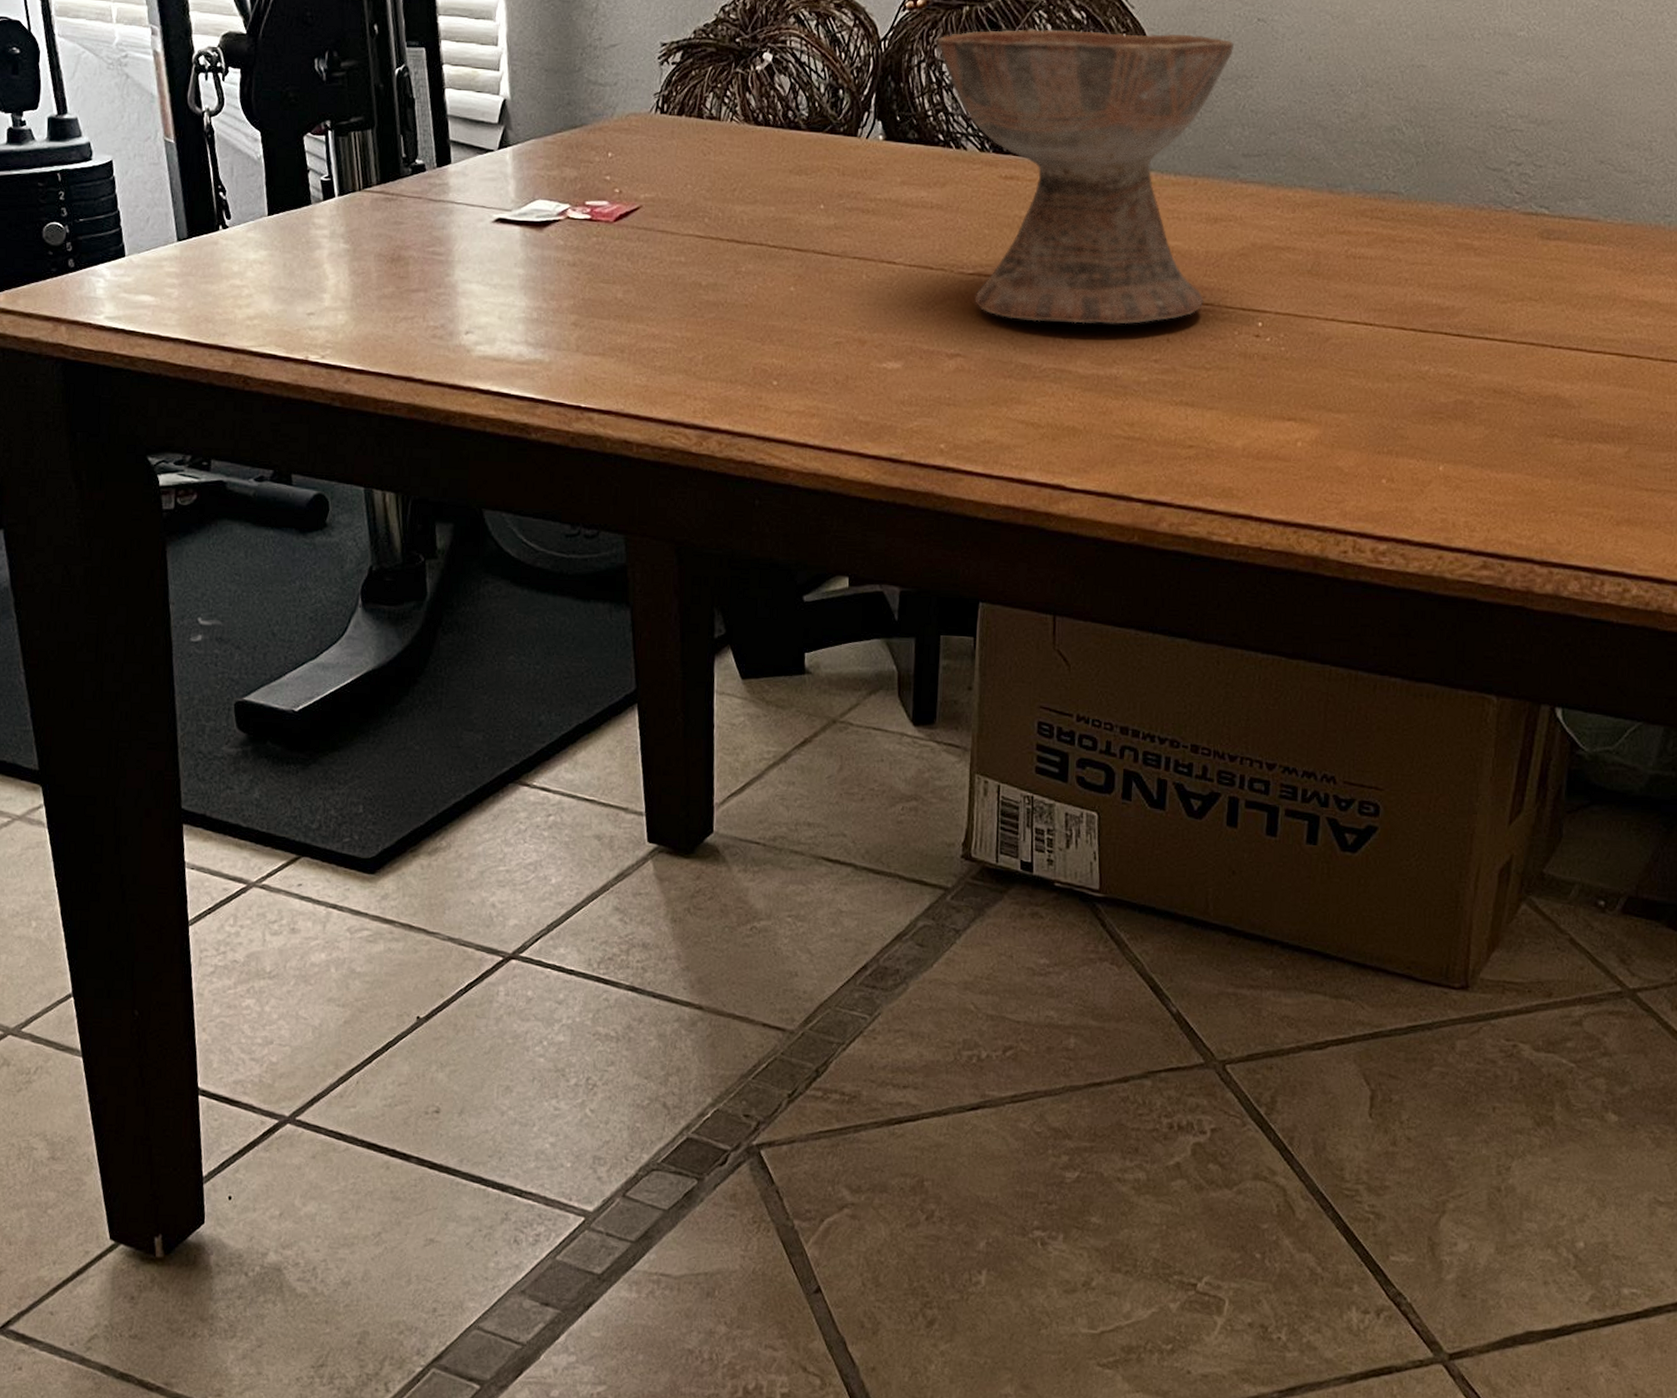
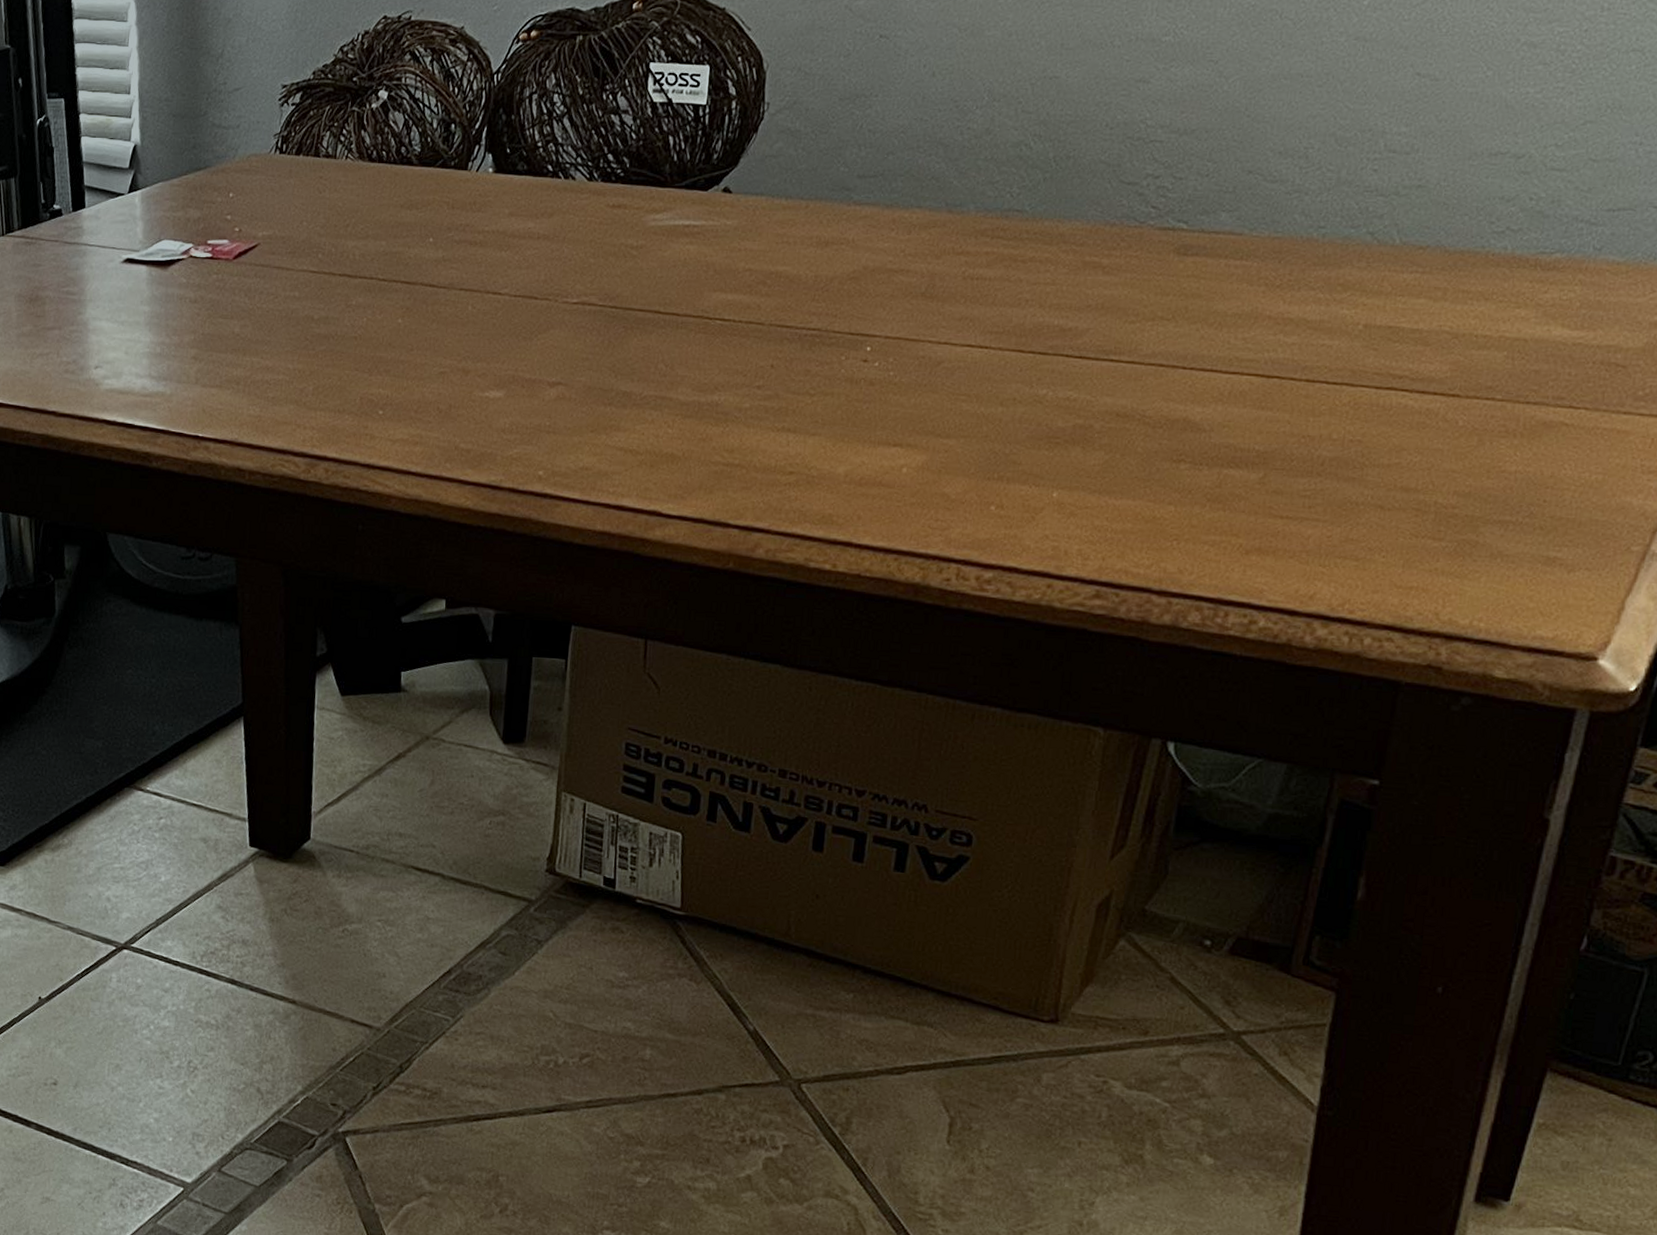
ceramic bowl: present [936,28,1234,325] -> none [548,54,853,351]

